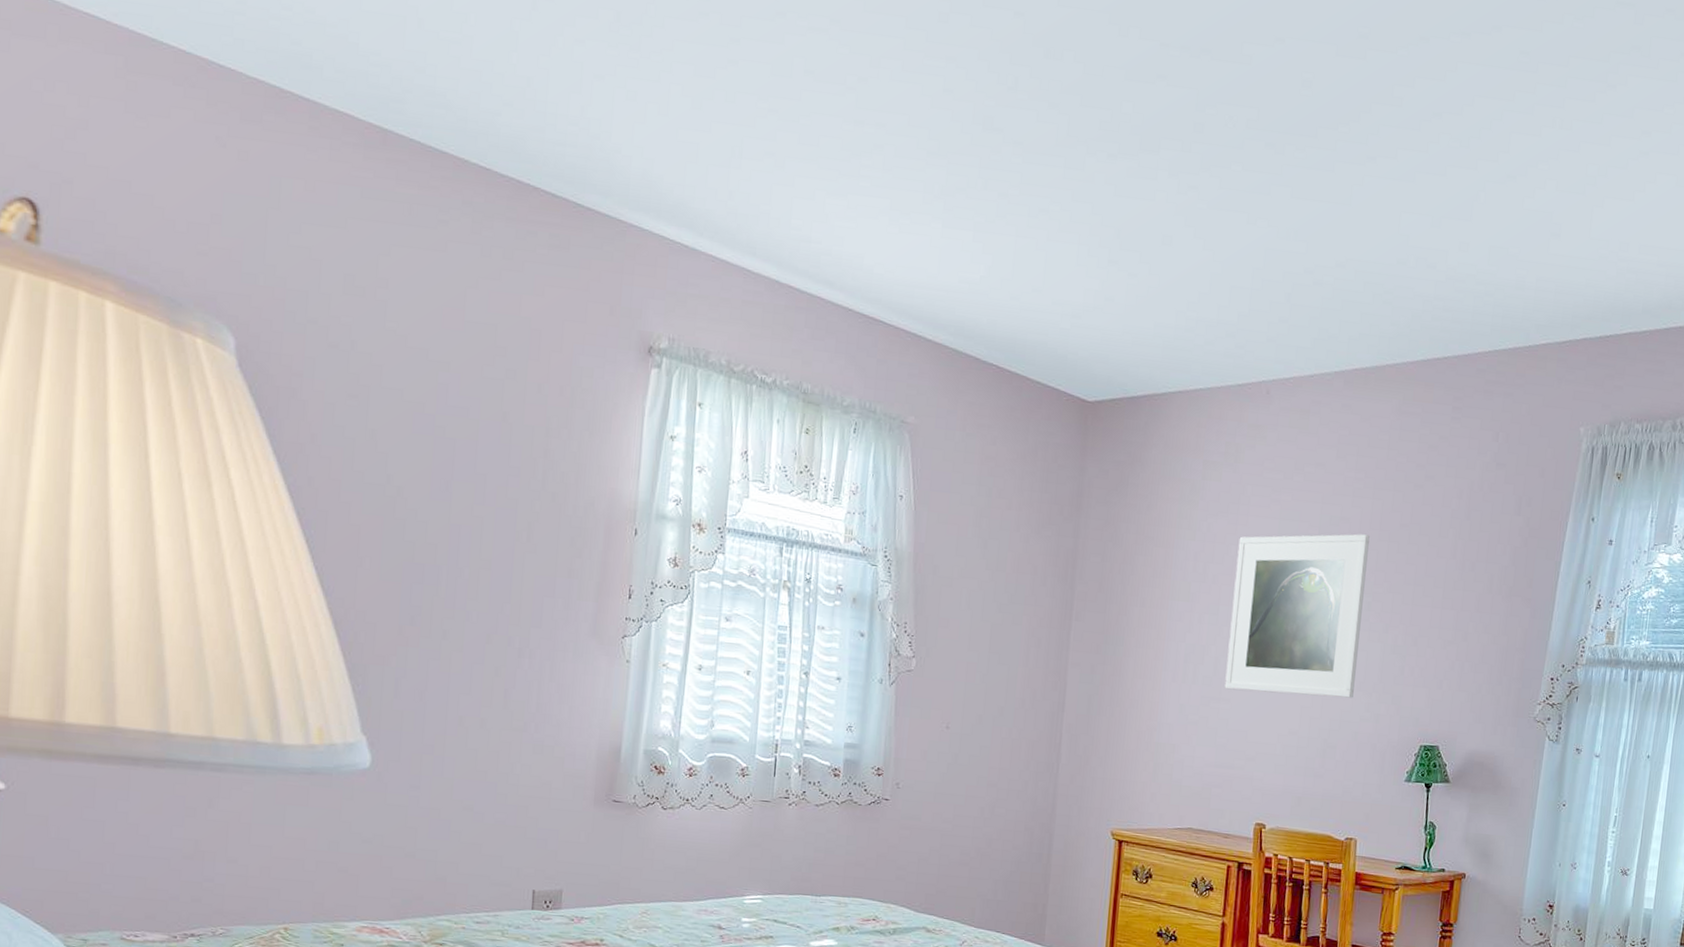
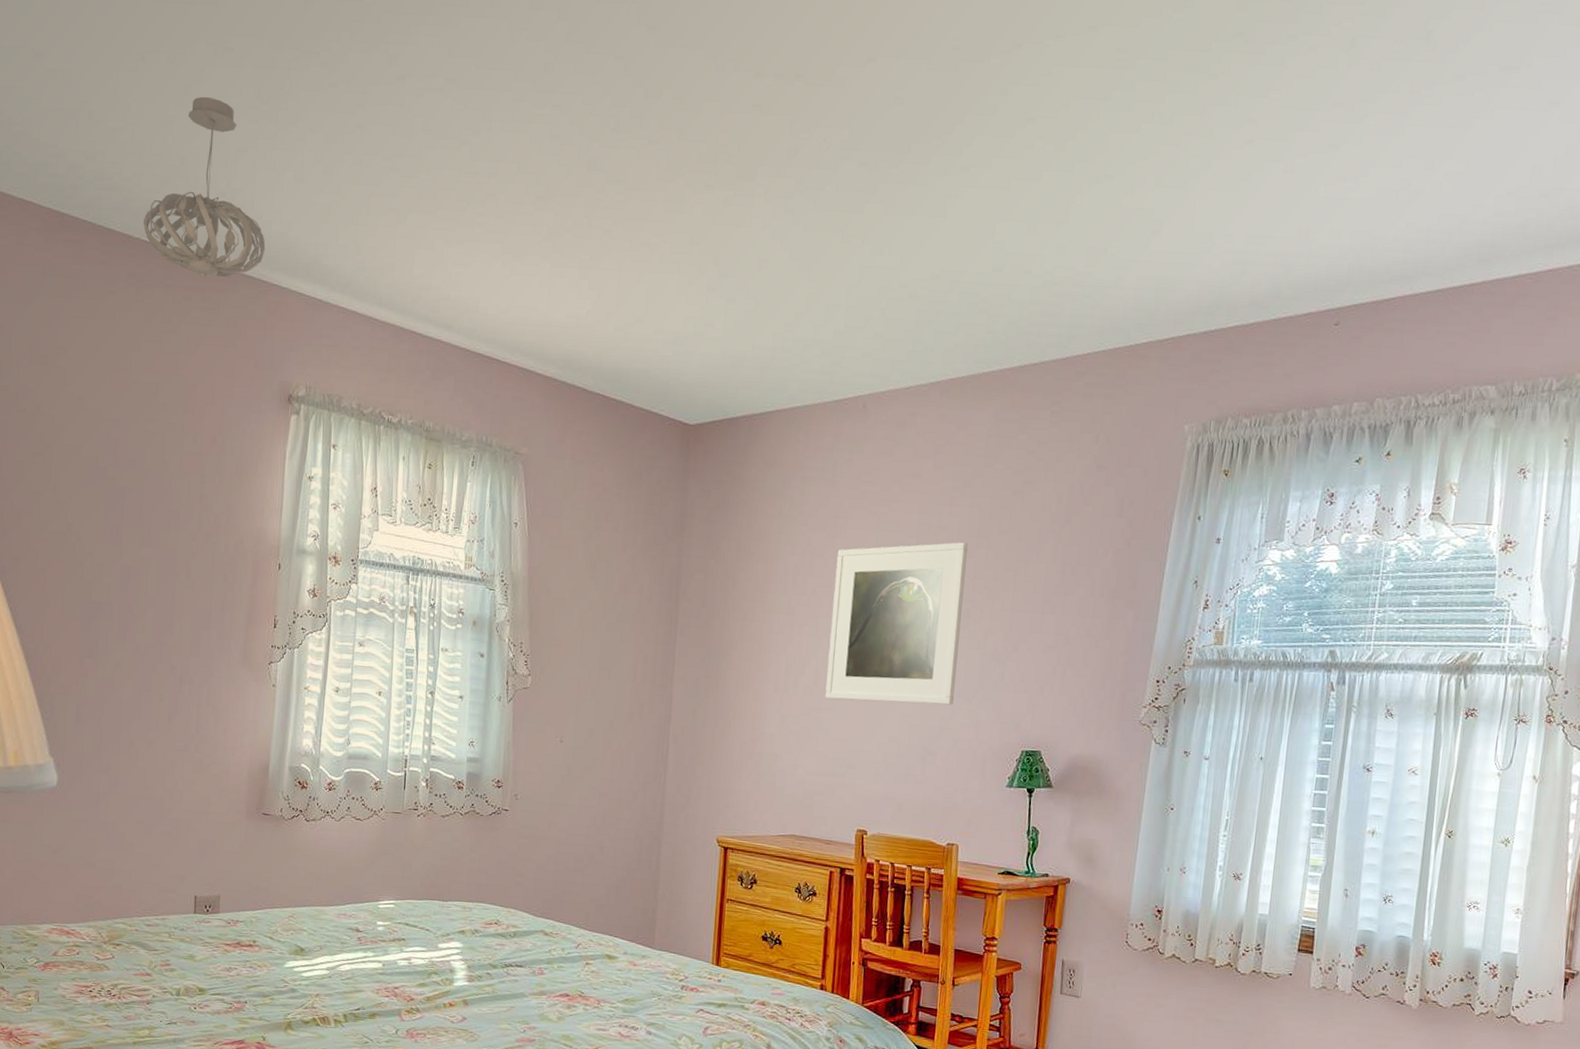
pendant light: none [481,13,625,214] -> present [143,96,266,279]

